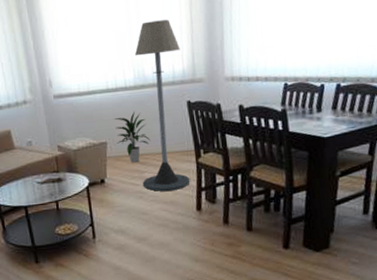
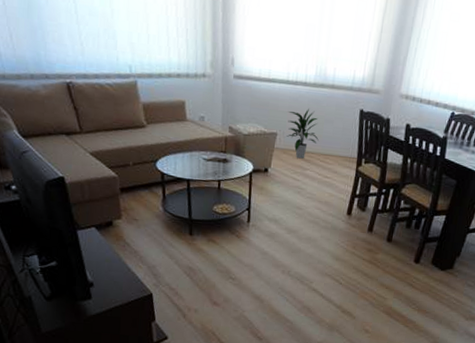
floor lamp: present [134,19,190,192] -> none [302,19,365,192]

